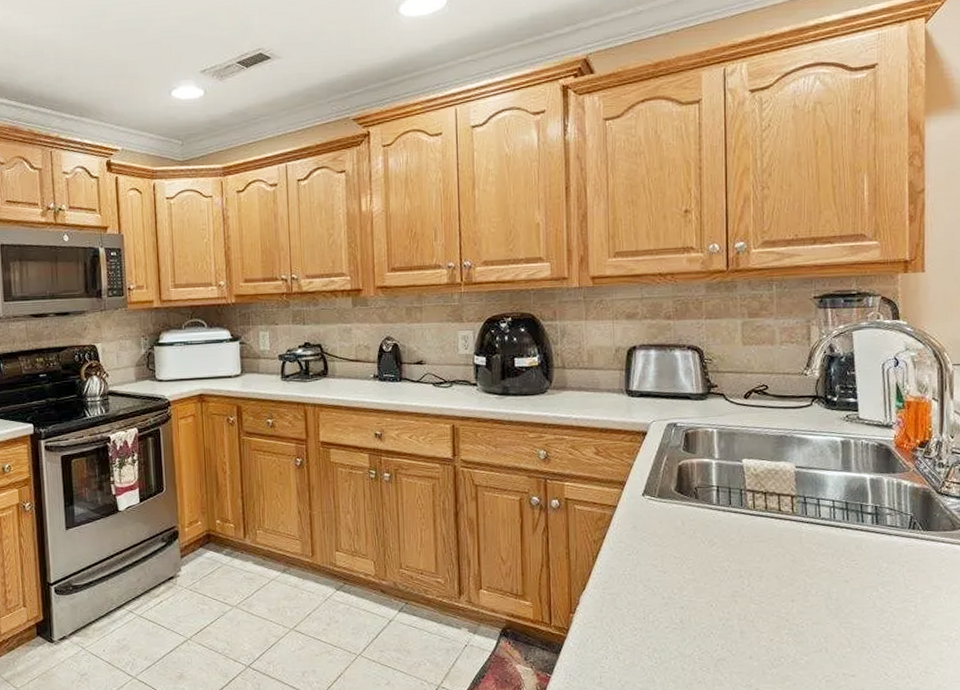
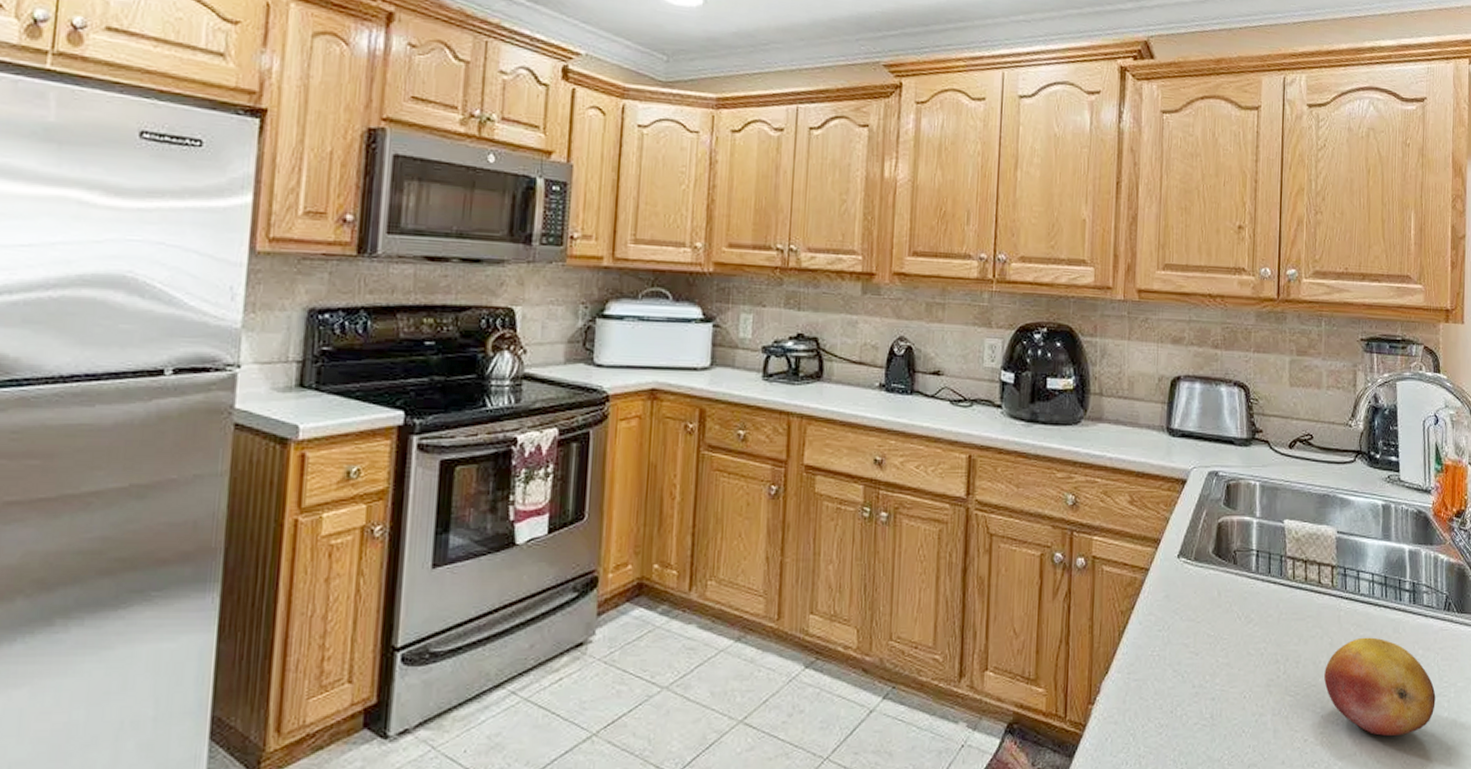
fruit: none [788,554,902,636] -> present [1324,637,1436,737]

